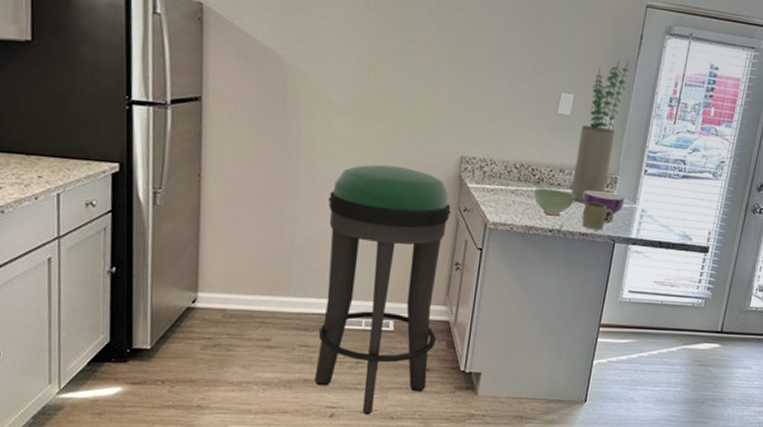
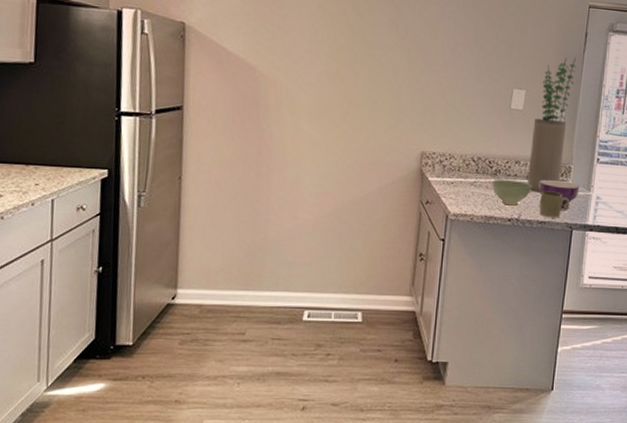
bar stool: present [314,165,451,415] -> none [287,163,414,407]

